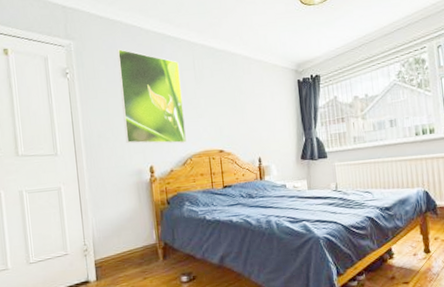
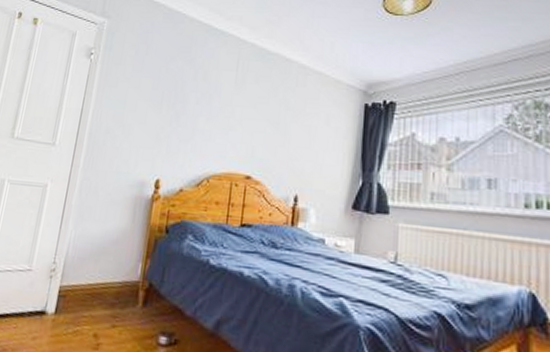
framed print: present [117,49,187,144] -> none [135,35,220,159]

